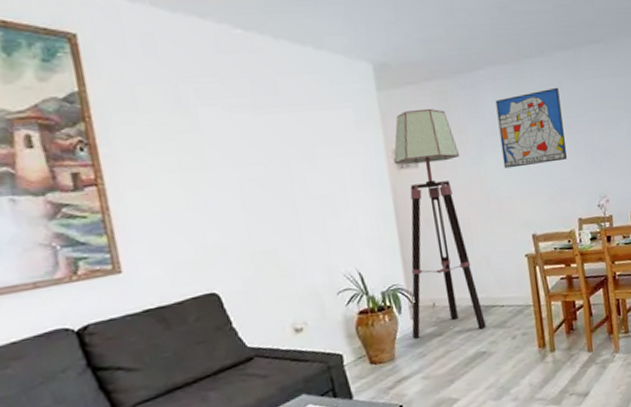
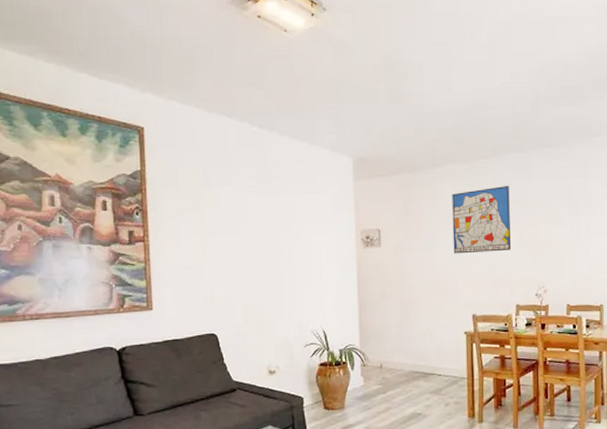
floor lamp: present [394,109,486,339] -> none [361,198,424,393]

